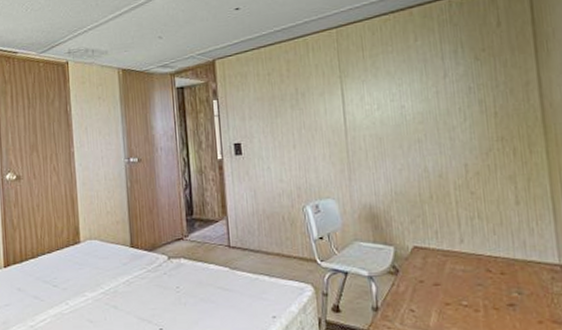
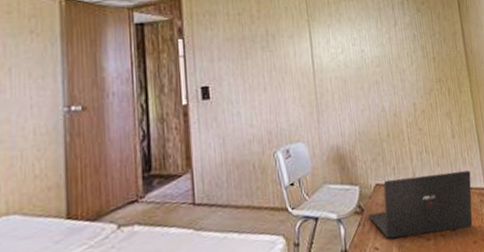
laptop: none [404,242,540,306] -> present [368,170,473,239]

